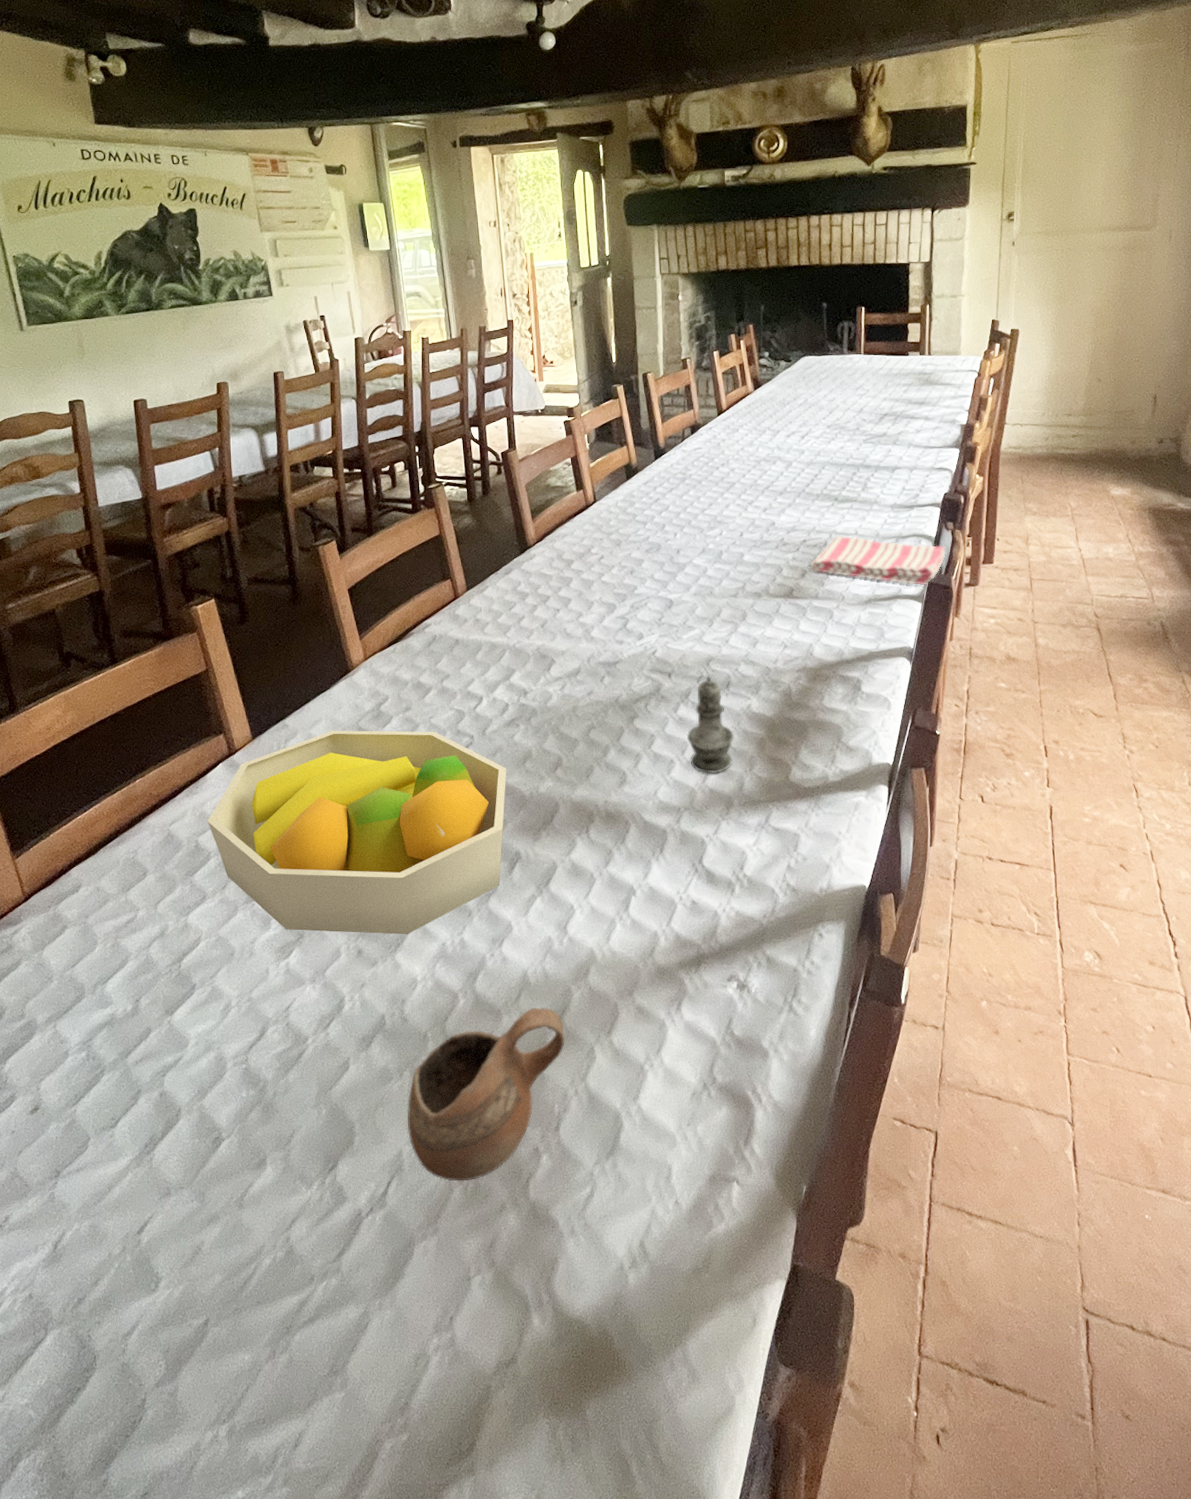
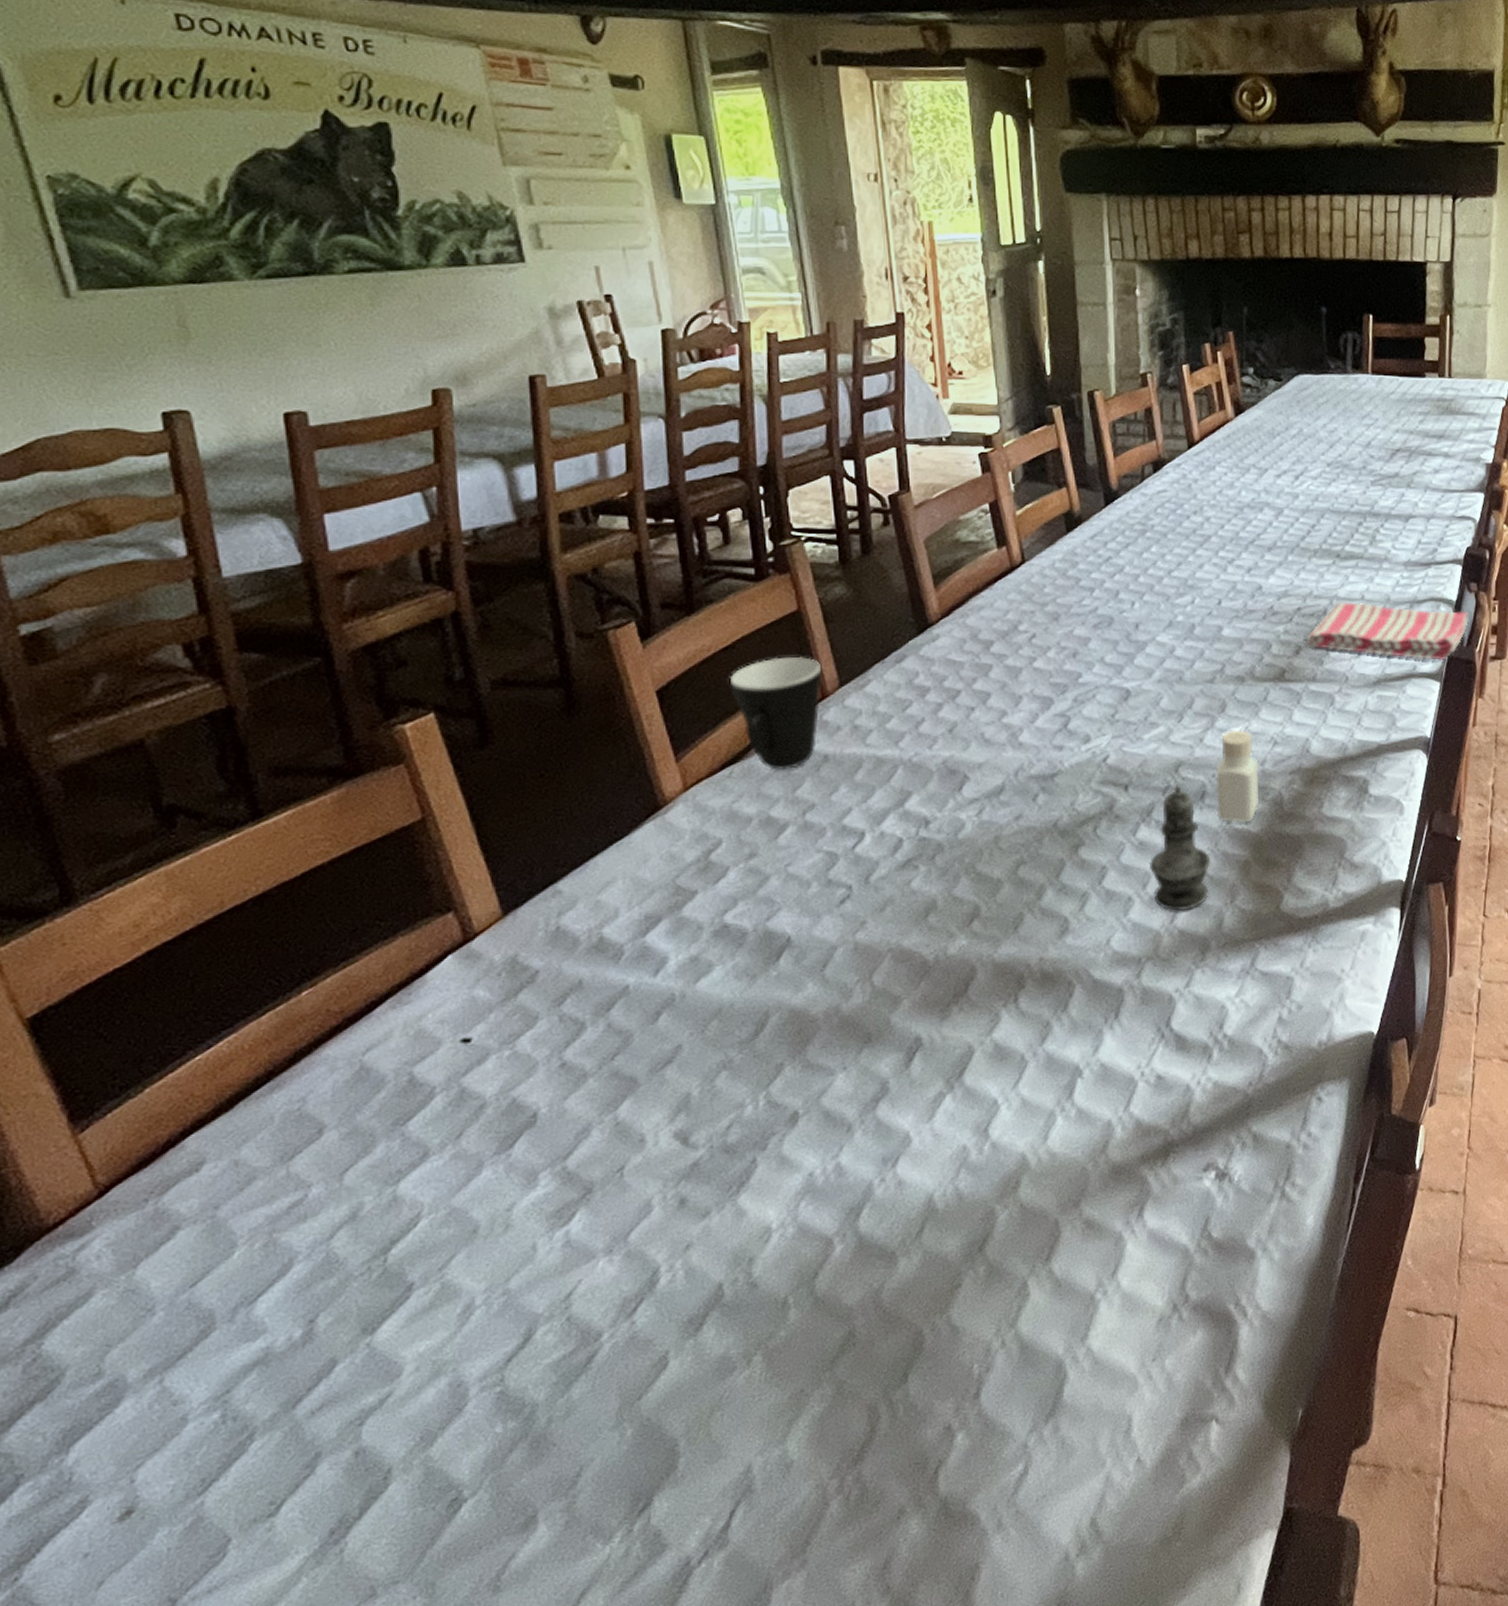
fruit bowl: present [207,730,507,934] -> none [429,884,901,1185]
mug: none [395,568,455,649] -> present [731,657,822,770]
cup: present [407,1006,566,1181] -> none [759,1238,988,1492]
pepper shaker: none [738,635,772,708] -> present [1216,730,1259,822]

